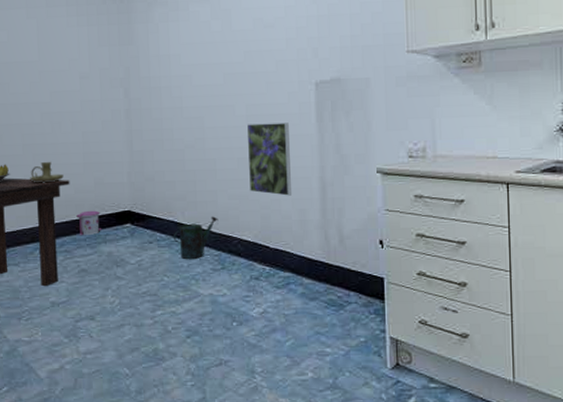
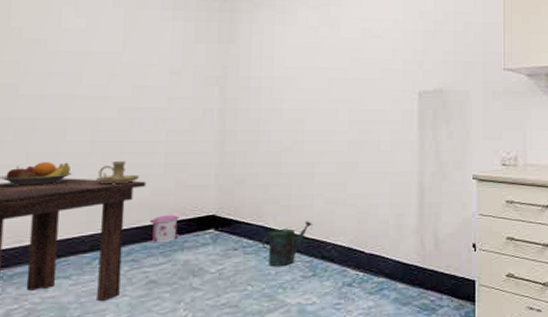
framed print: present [246,122,291,196] -> none [348,129,391,201]

